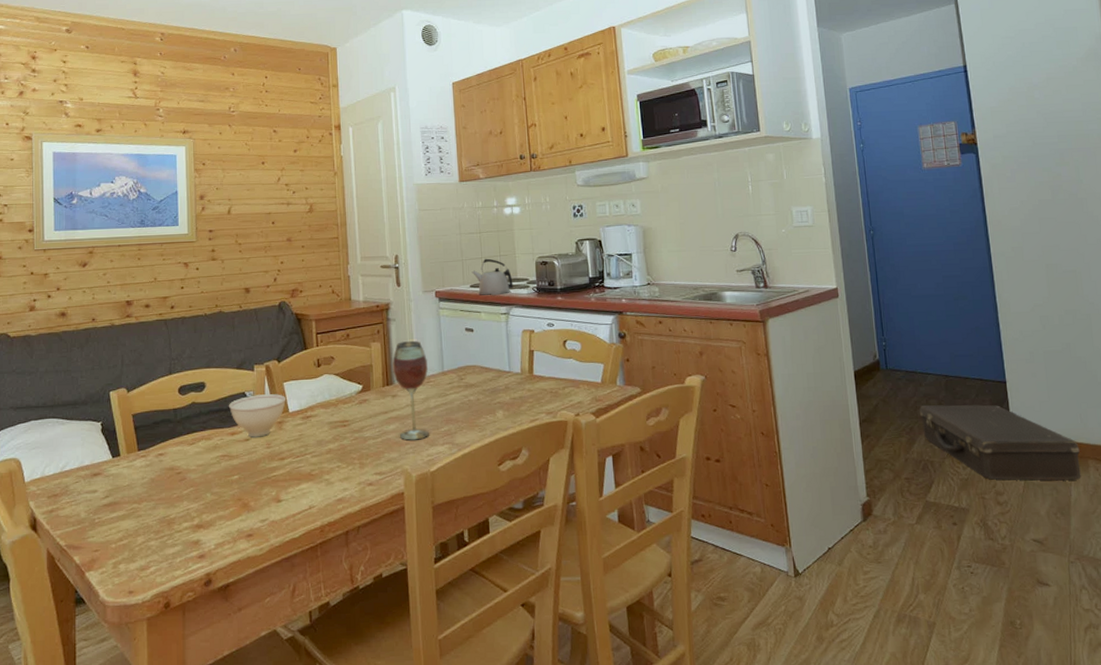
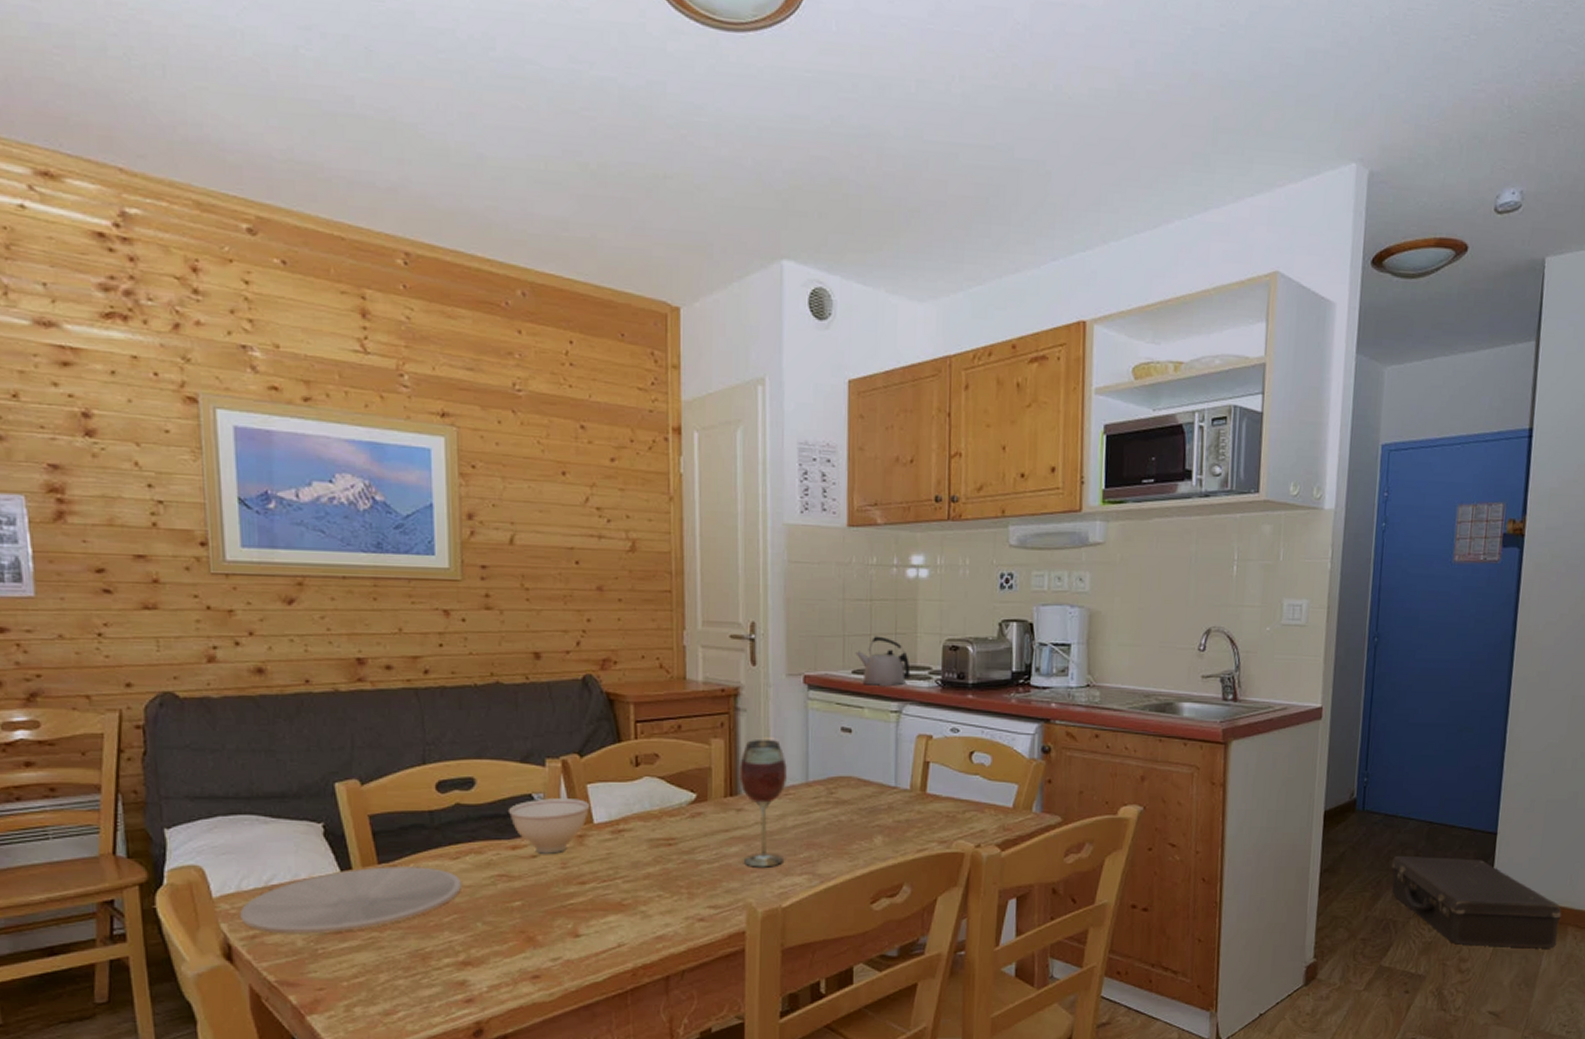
plate: none [43,452,196,508] -> present [240,866,461,934]

